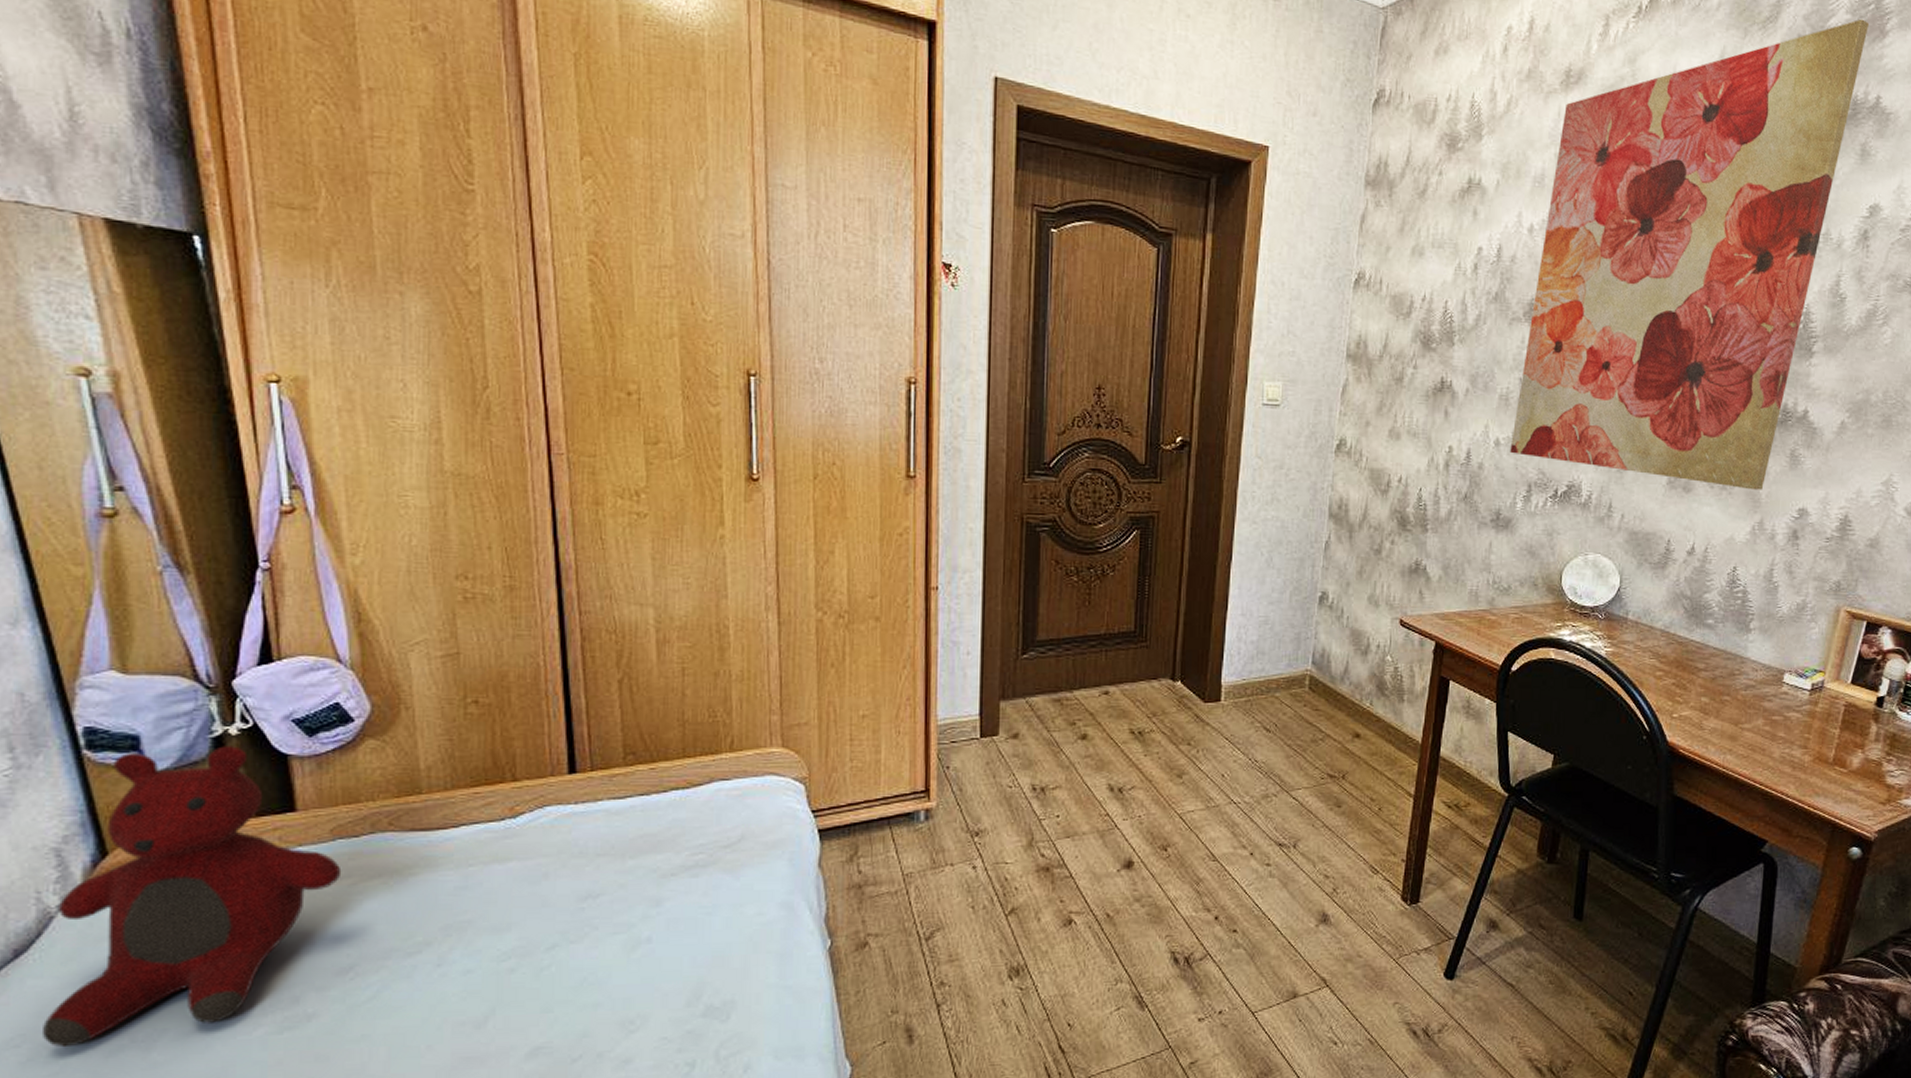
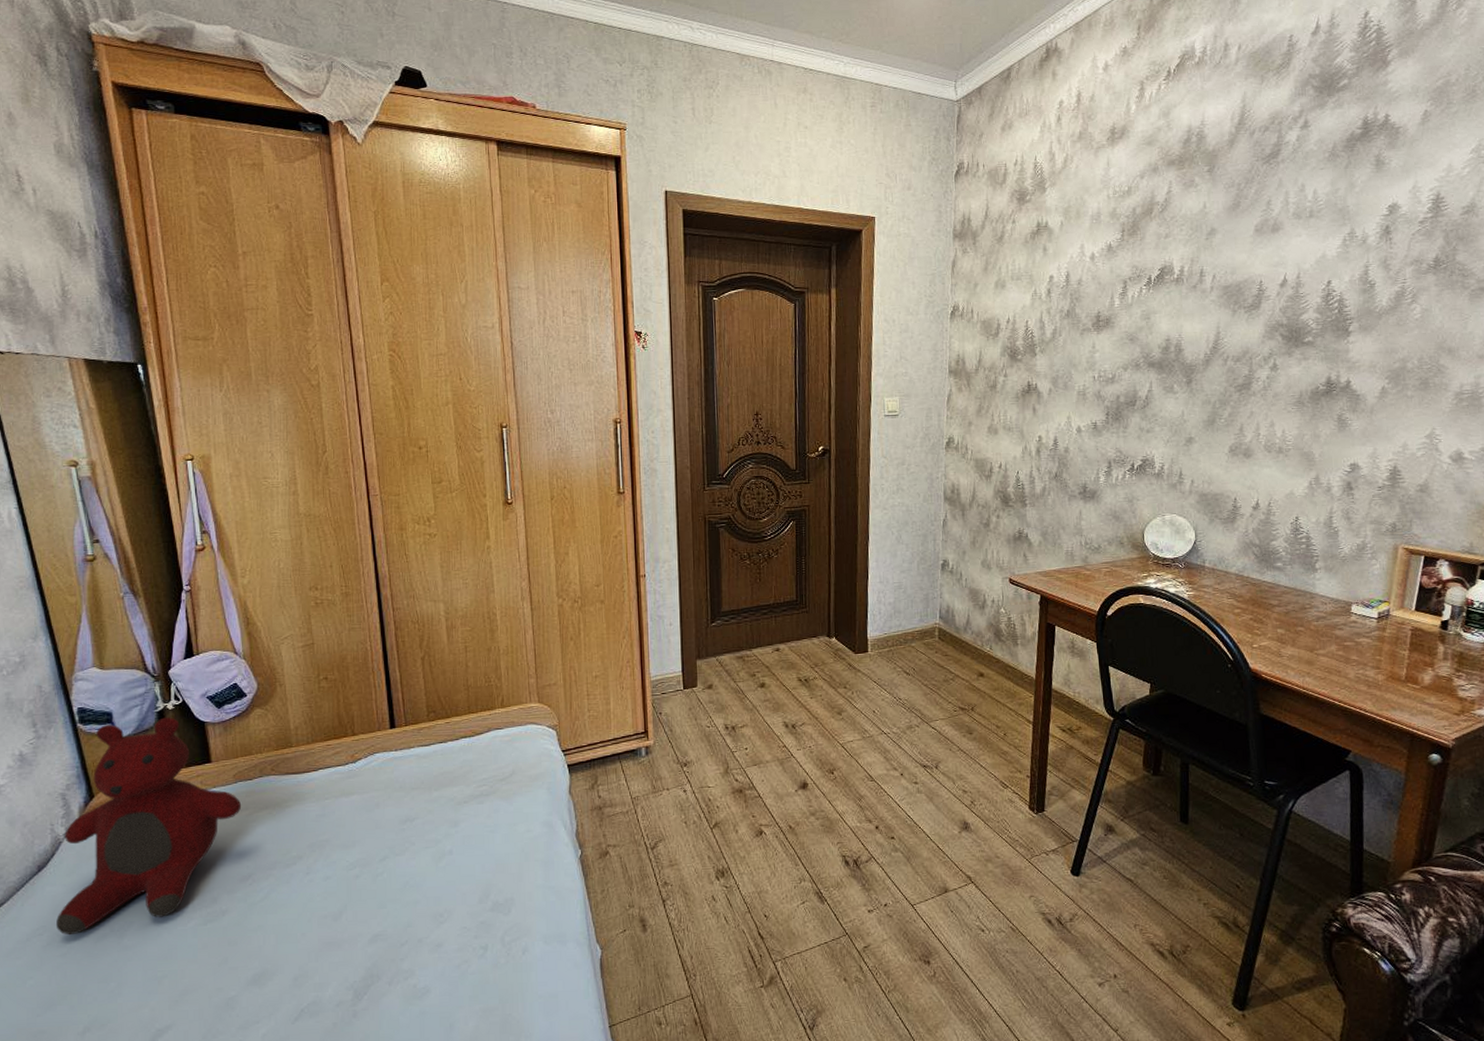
wall art: present [1510,18,1870,490] -> none [1090,54,1373,451]

